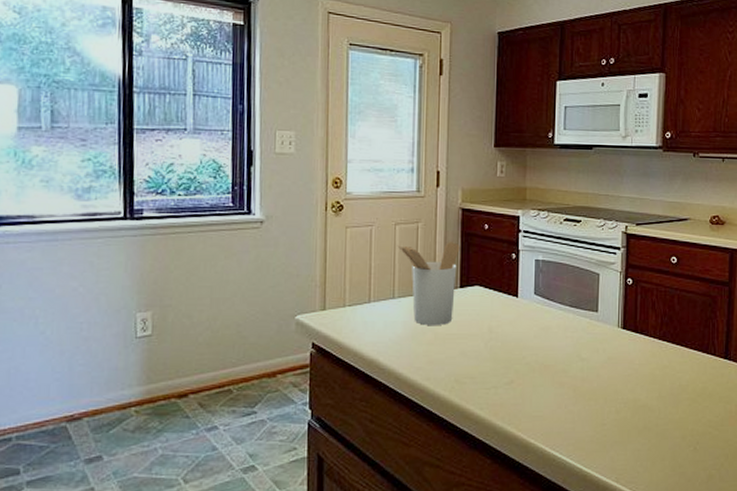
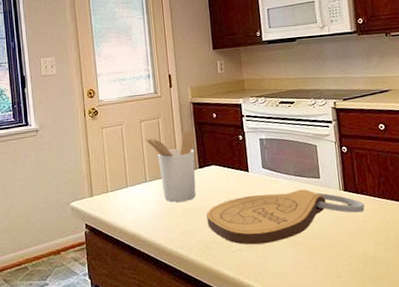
cutting board: none [462,323,642,382] -> present [206,189,365,245]

